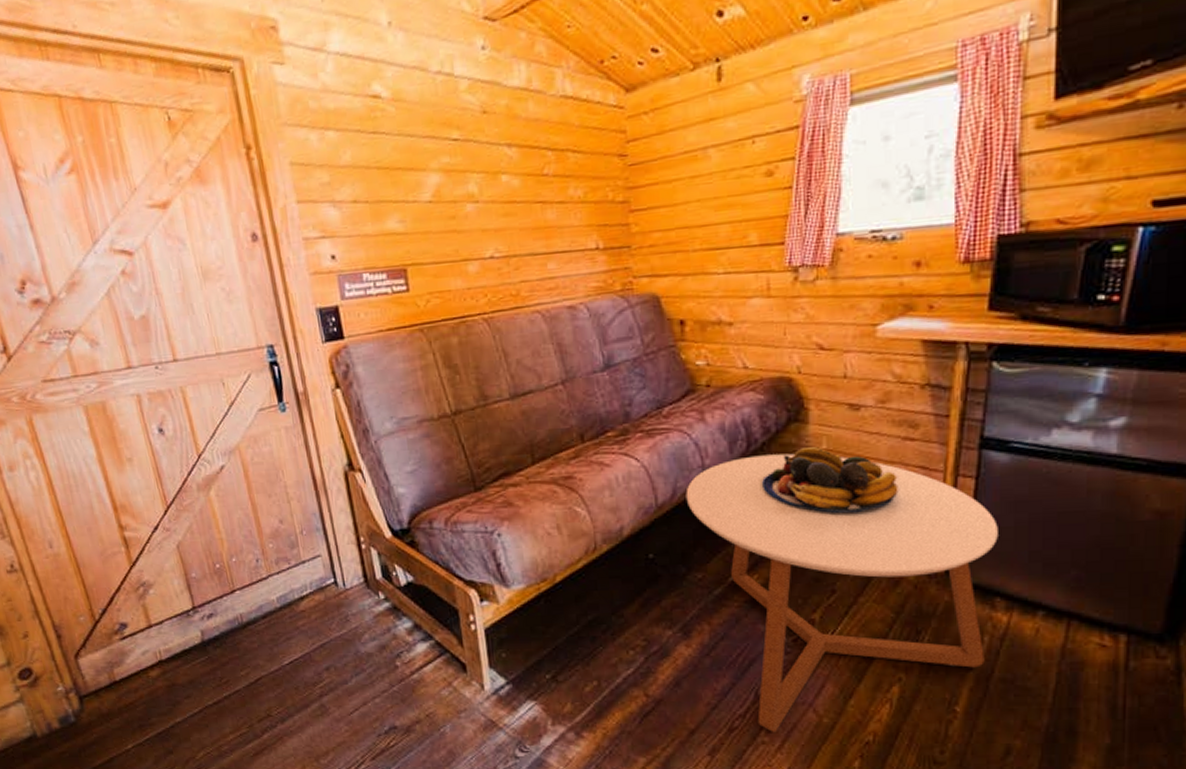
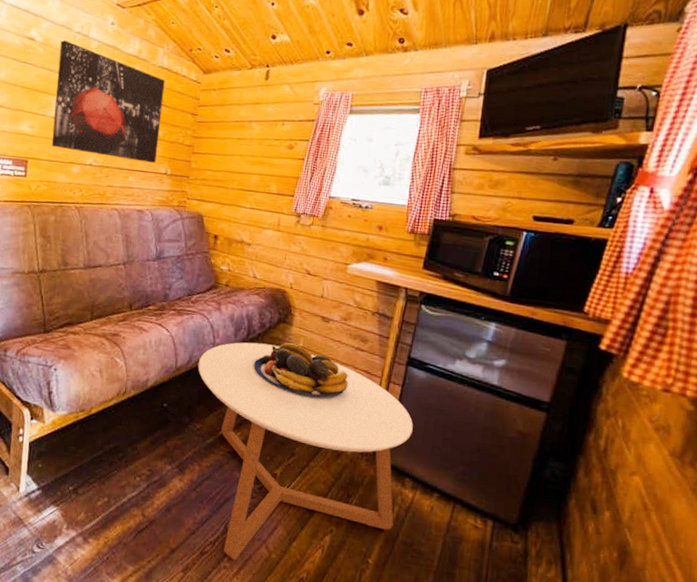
wall art: none [416,88,580,244] -> present [51,40,165,163]

